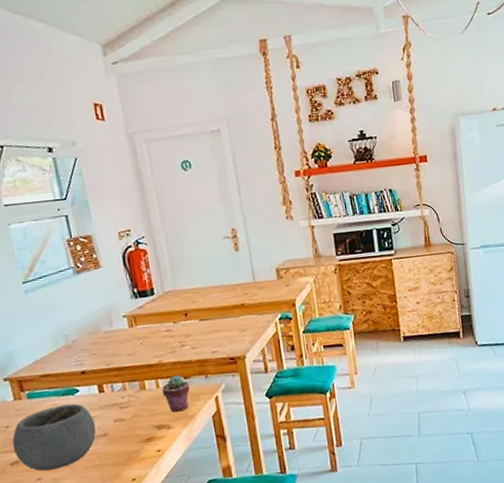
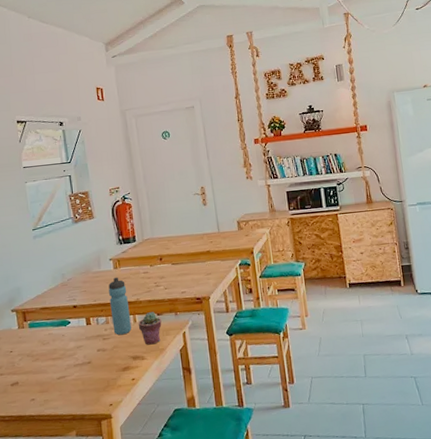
bowl: present [12,403,96,471] -> none [14,333,82,393]
water bottle: none [123,336,154,403] -> present [108,277,132,336]

